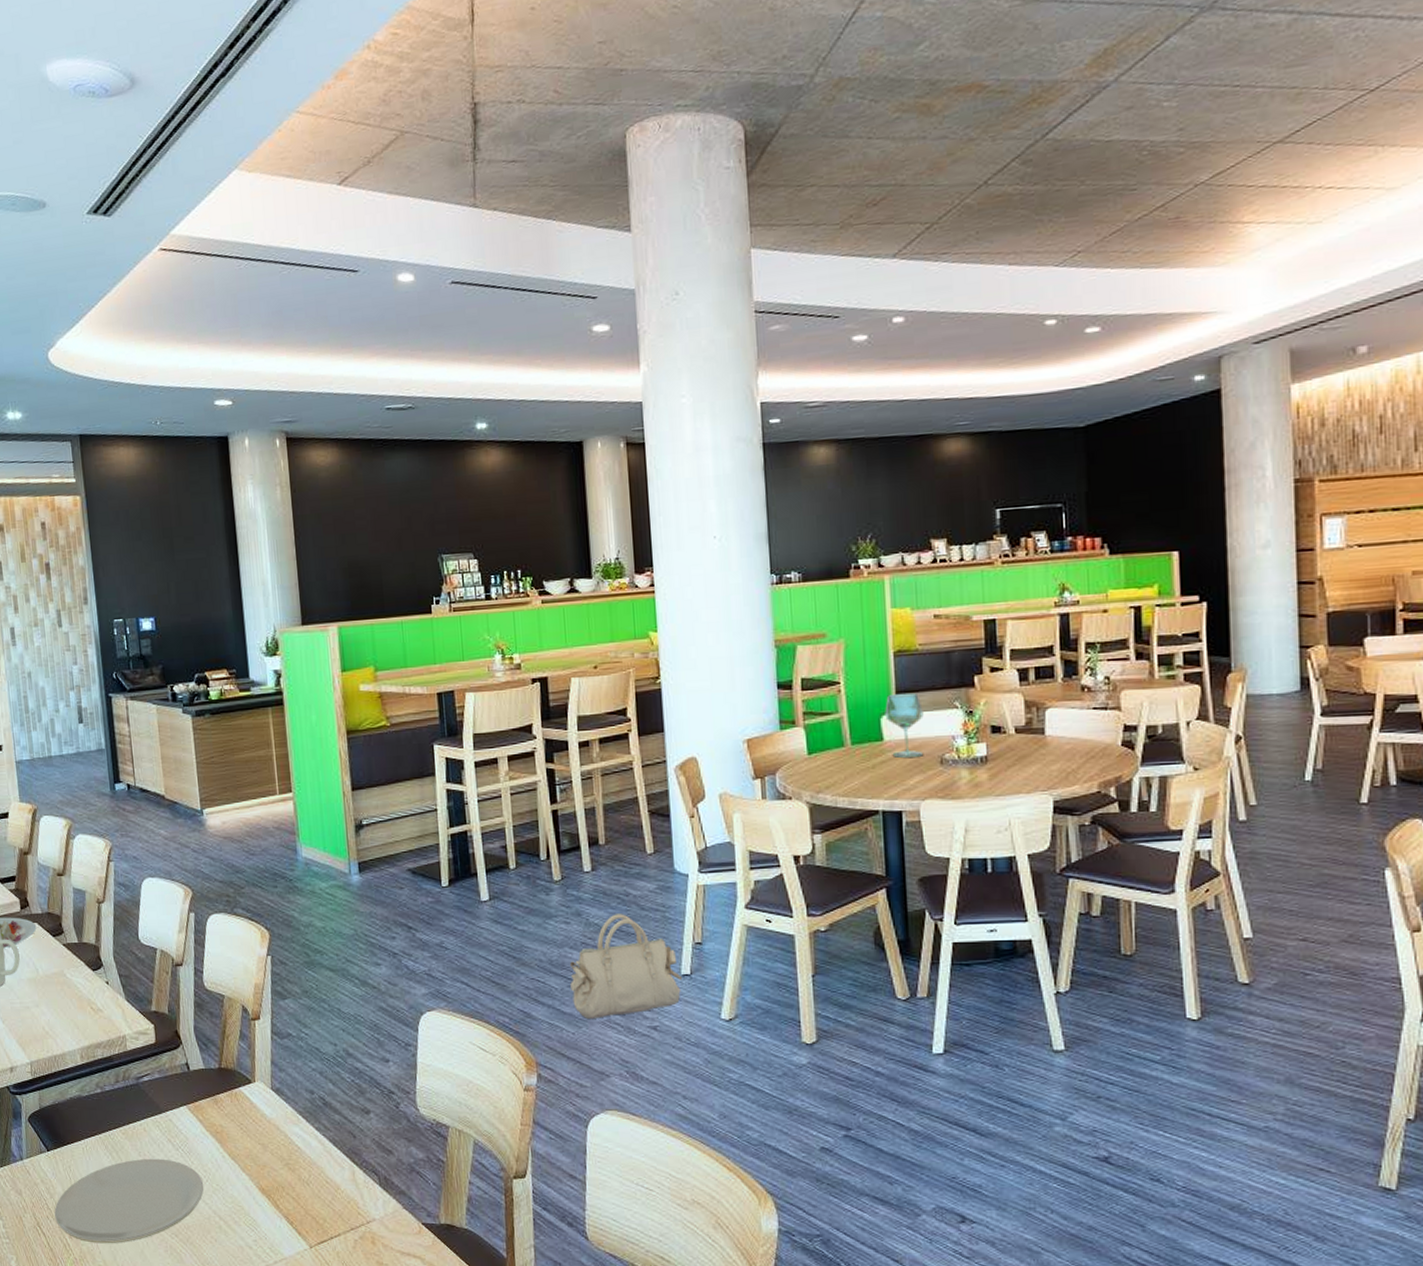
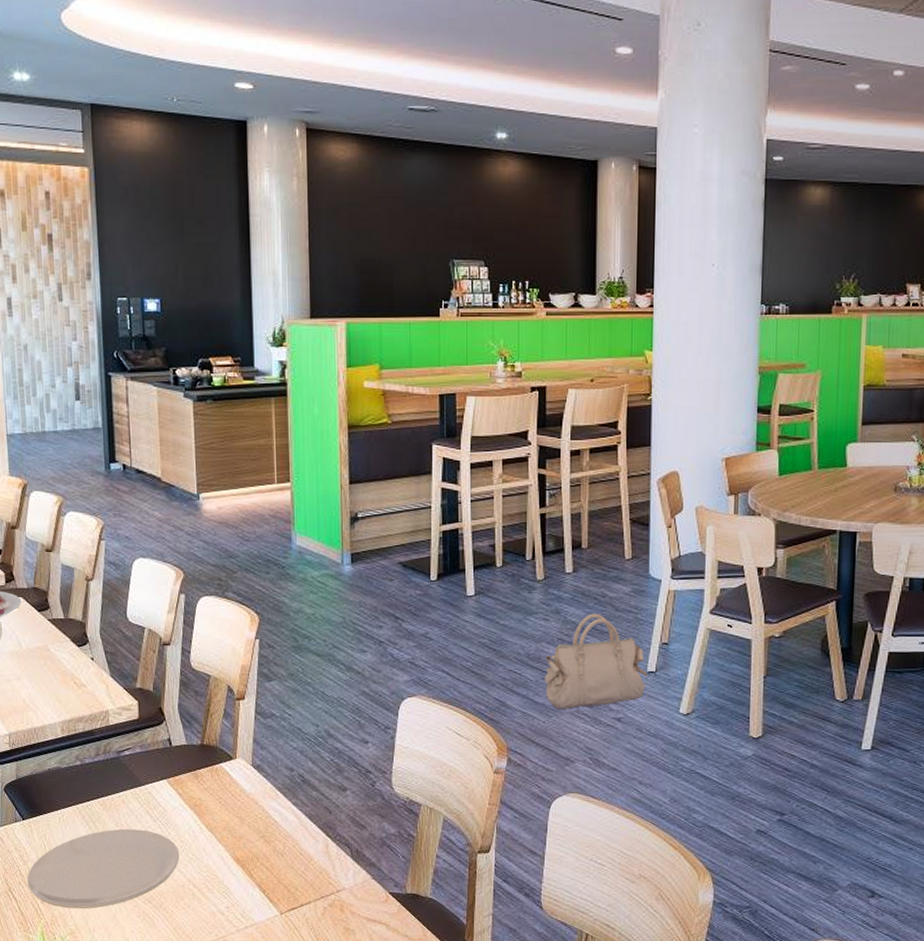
wine glass: present [885,692,924,759] -> none [850,424,884,485]

